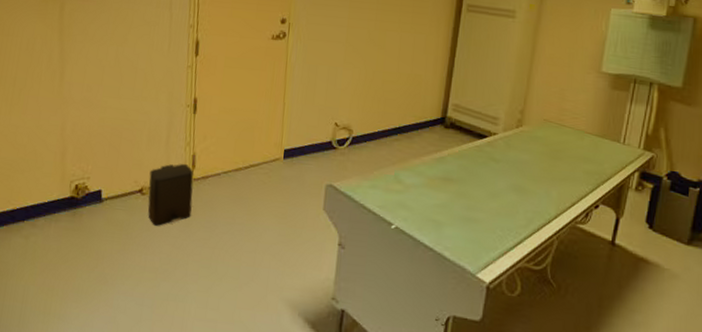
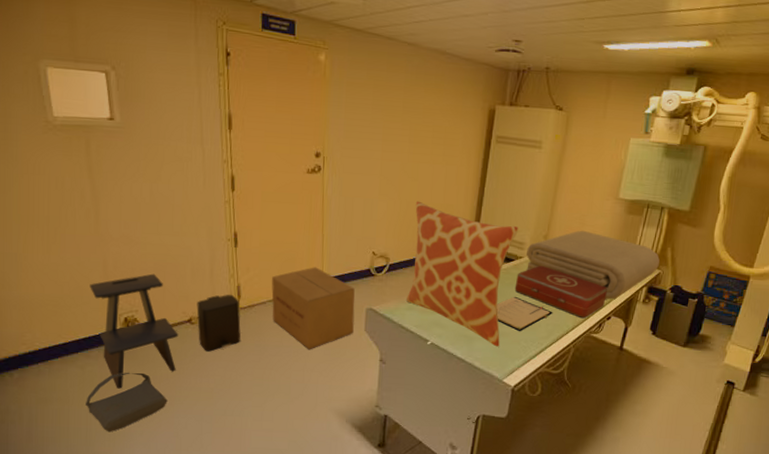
bag: none [24,245,109,313] -> present [86,372,168,432]
step stool: none [45,139,128,263] -> present [90,273,178,389]
box: none [226,137,315,229] -> present [271,267,355,350]
pillow: none [369,70,492,235] -> present [406,201,518,347]
clipboard: none [468,177,532,218] -> present [496,296,553,331]
first-aid kit: none [488,143,595,205] -> present [514,265,608,318]
towel: none [501,105,652,185] -> present [526,230,660,300]

